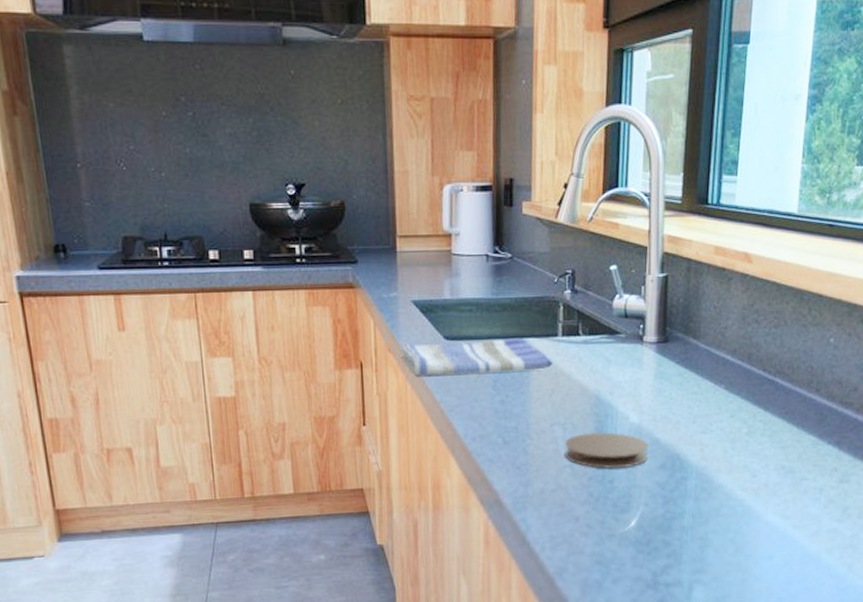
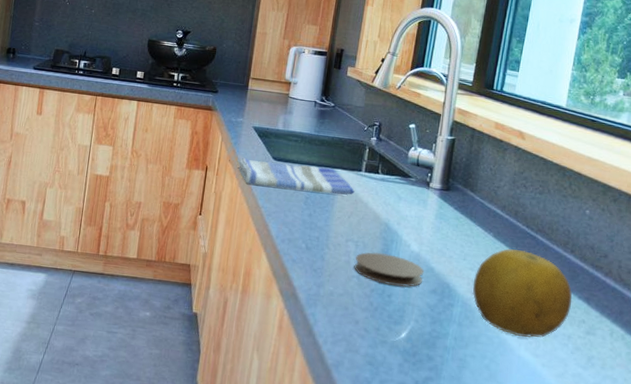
fruit: none [707,400,821,500] -> present [472,249,573,338]

